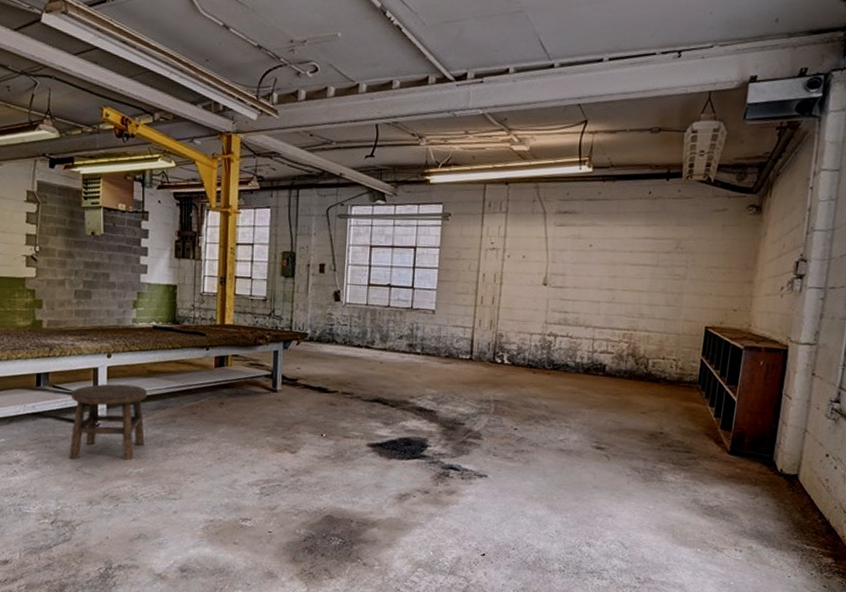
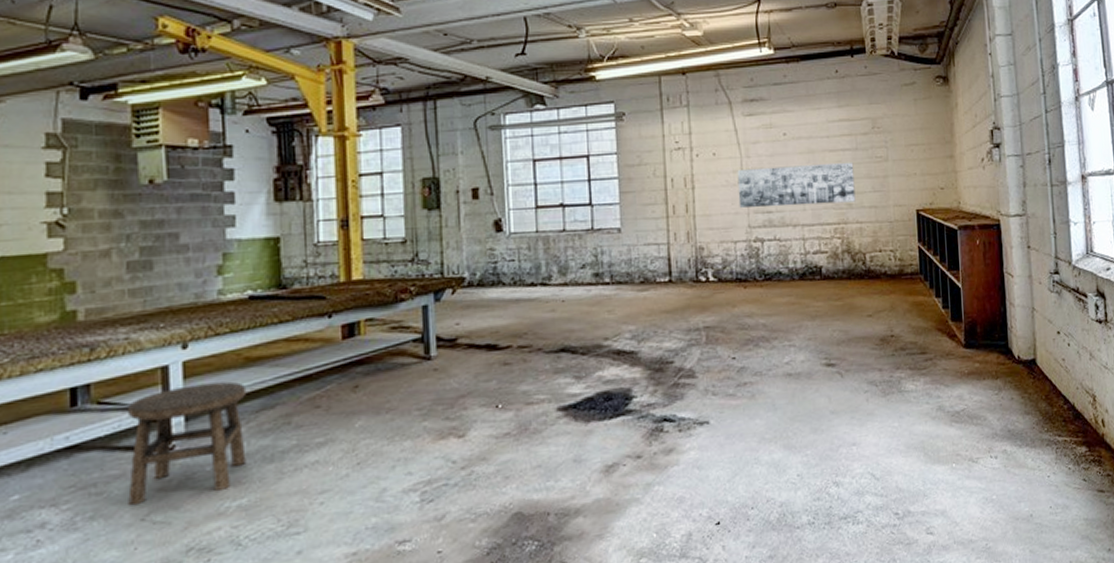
wall art: none [539,272,652,313] -> present [737,162,856,208]

